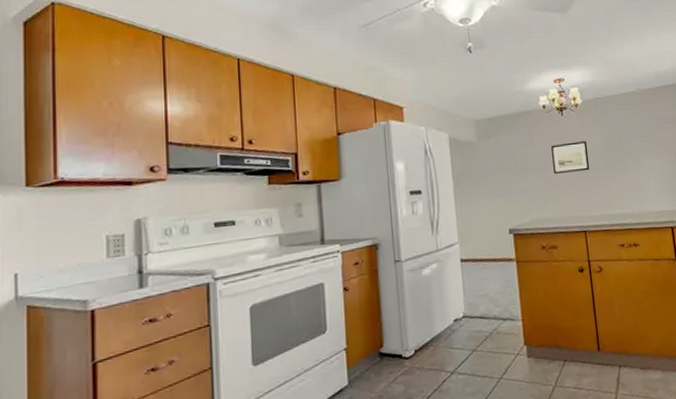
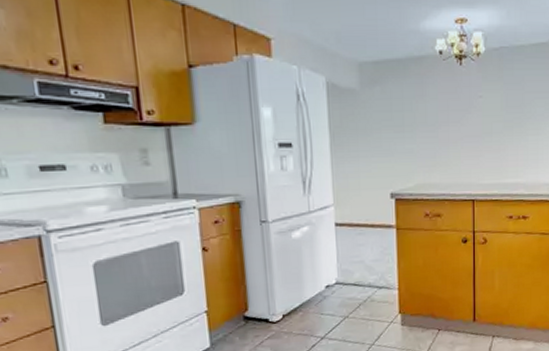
wall art: present [551,141,590,174] -> none [445,98,486,134]

